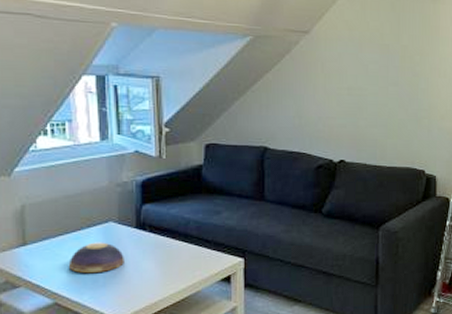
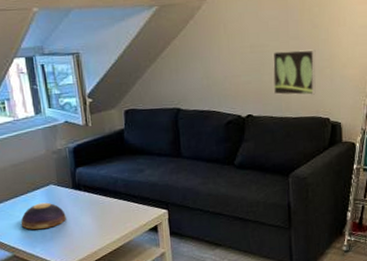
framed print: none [368,97,415,145] -> present [272,49,316,96]

